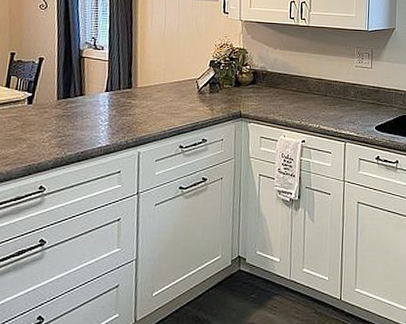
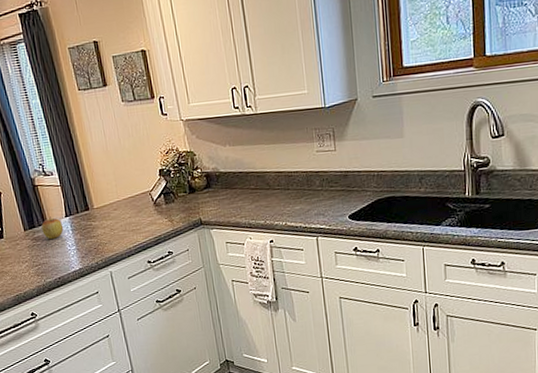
apple: none [76,89,101,111] -> present [41,216,64,239]

